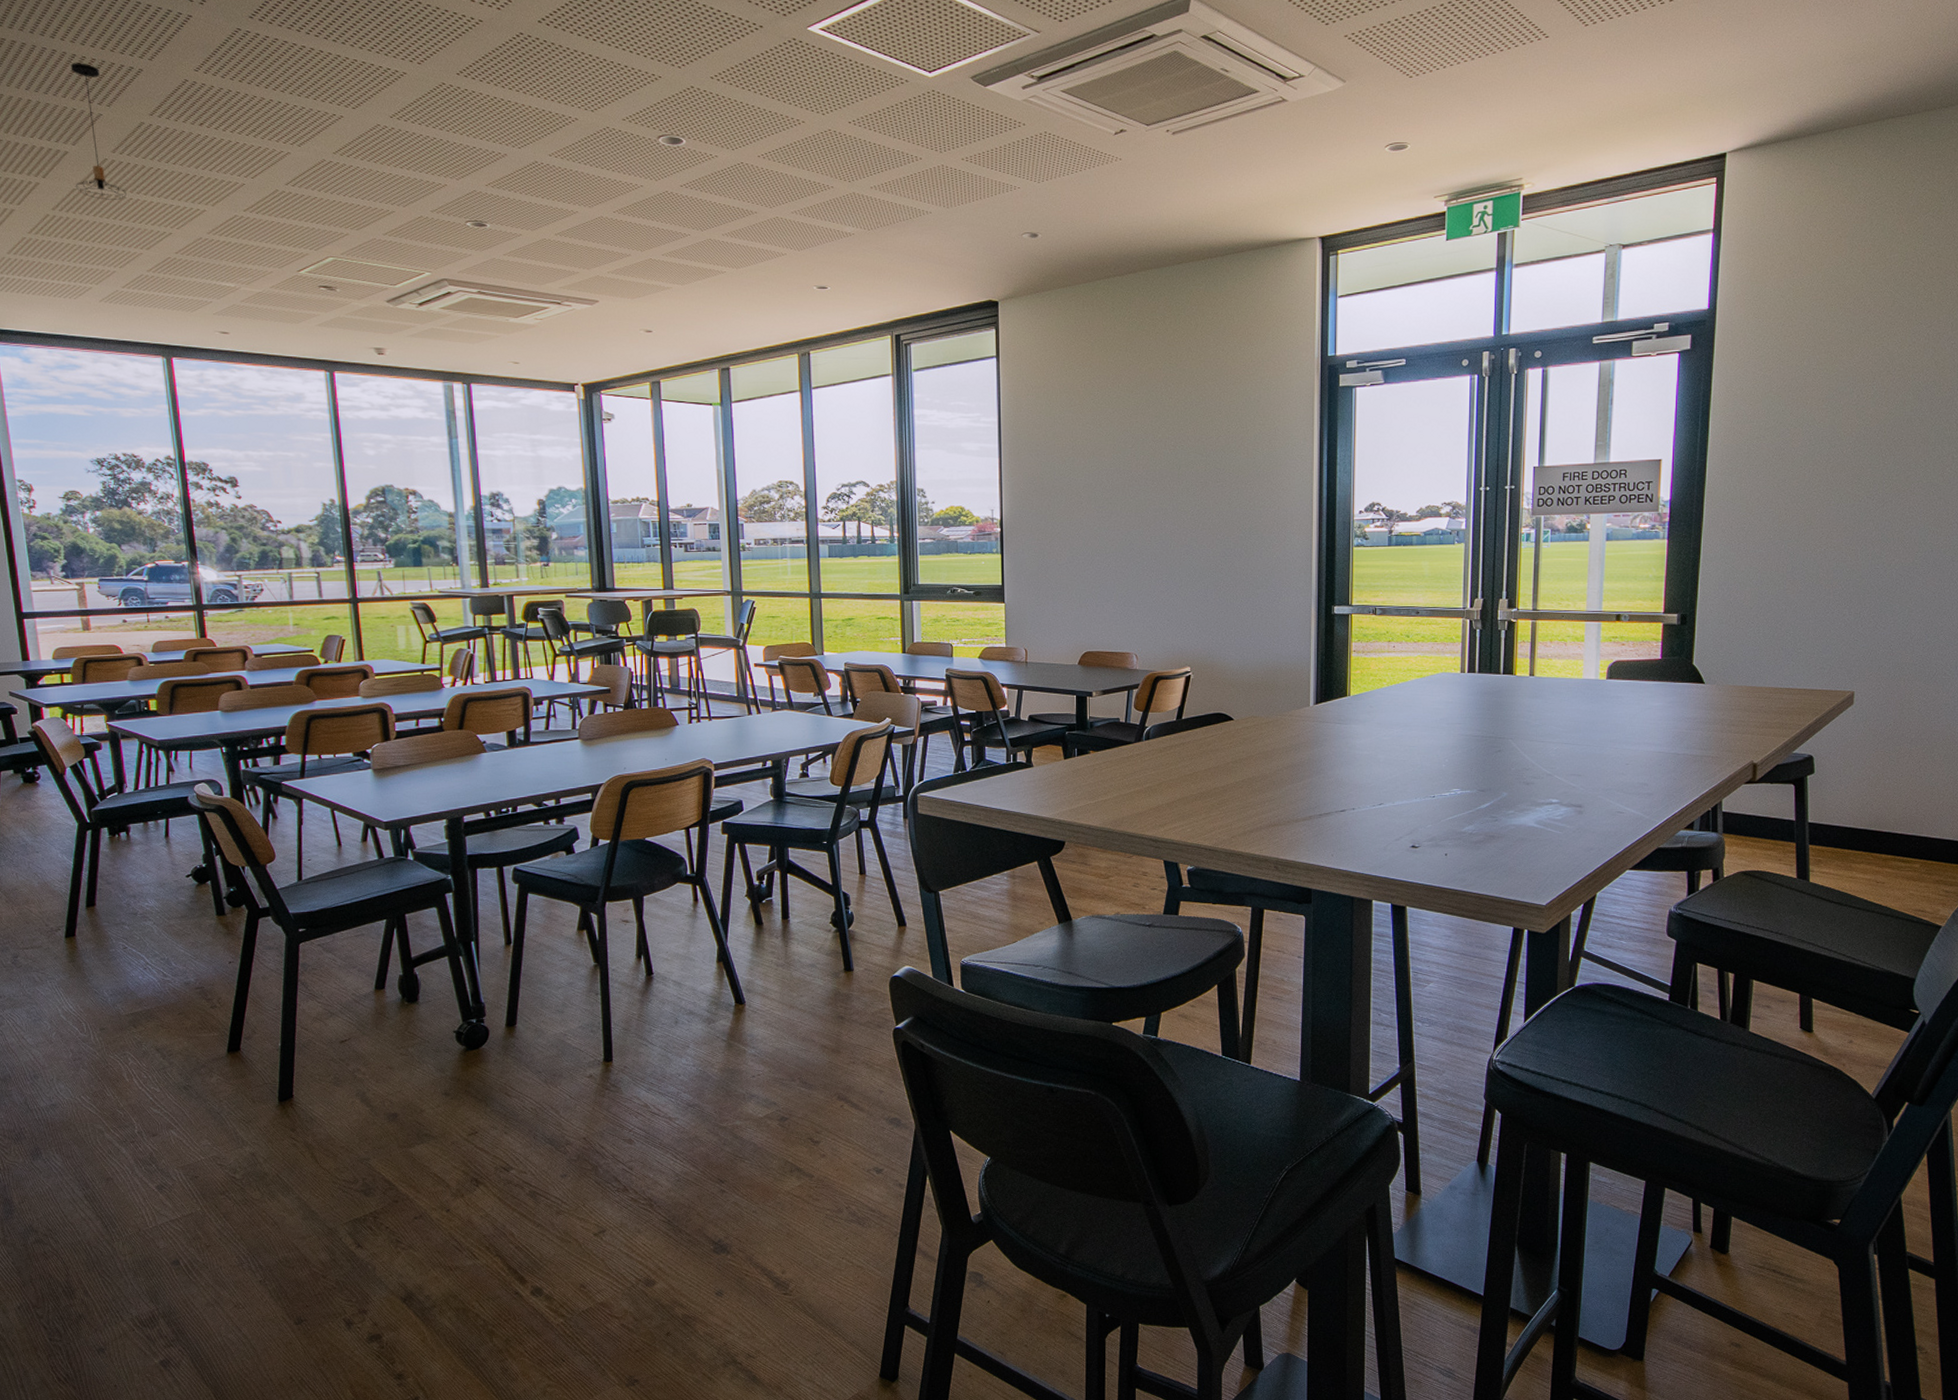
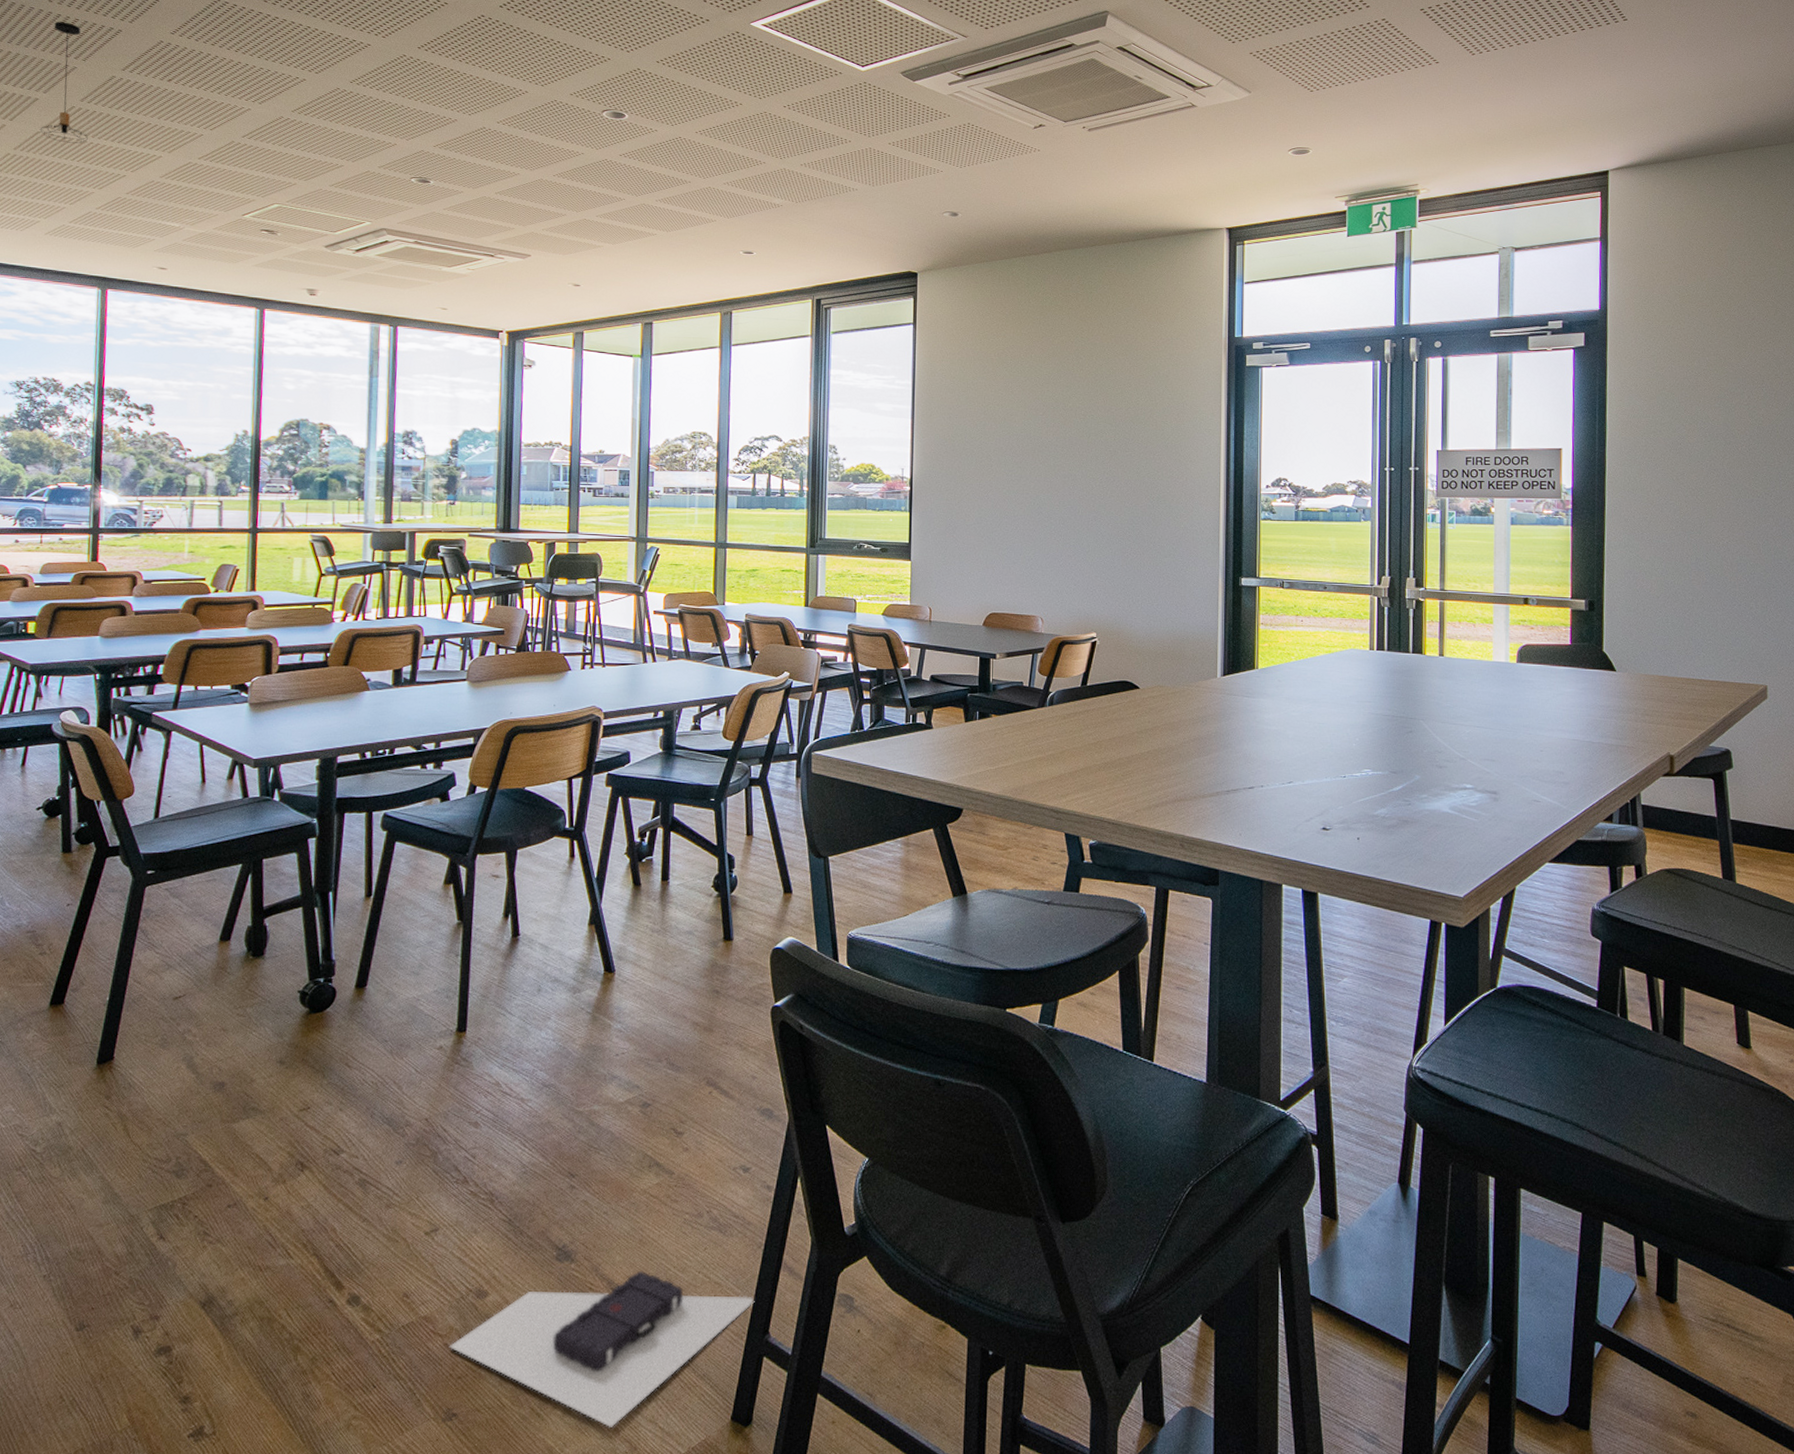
hard case: none [625,1259,894,1386] -> present [449,1271,755,1427]

